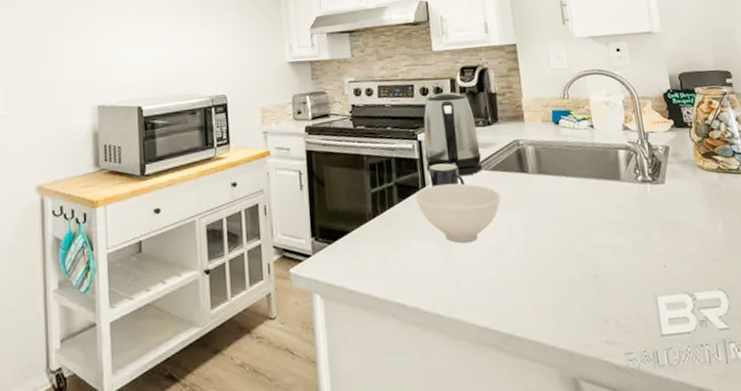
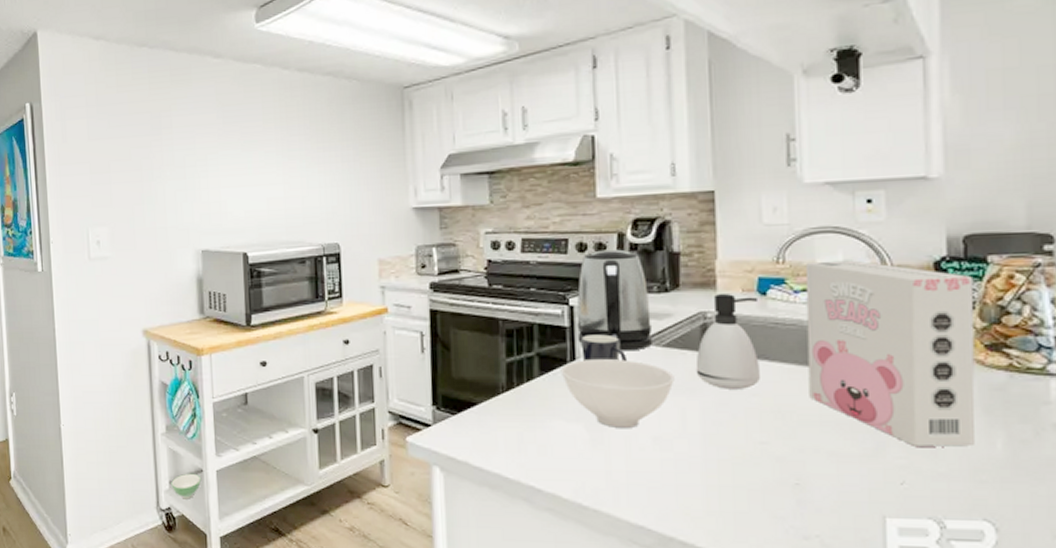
bowl: none [62,328,95,357] -> present [171,473,202,499]
soap dispenser: none [515,124,561,202] -> present [695,294,760,389]
cereal box: none [582,94,705,236] -> present [805,260,975,447]

